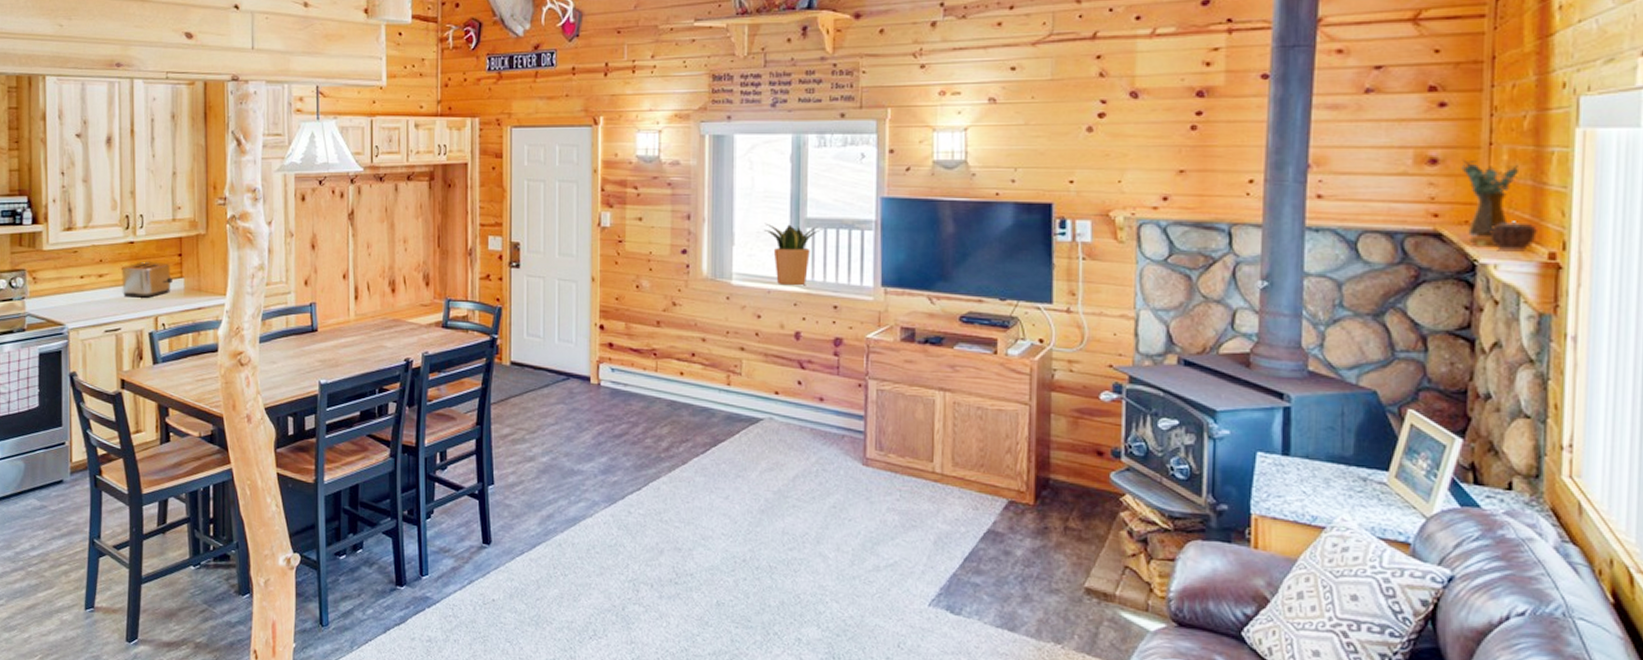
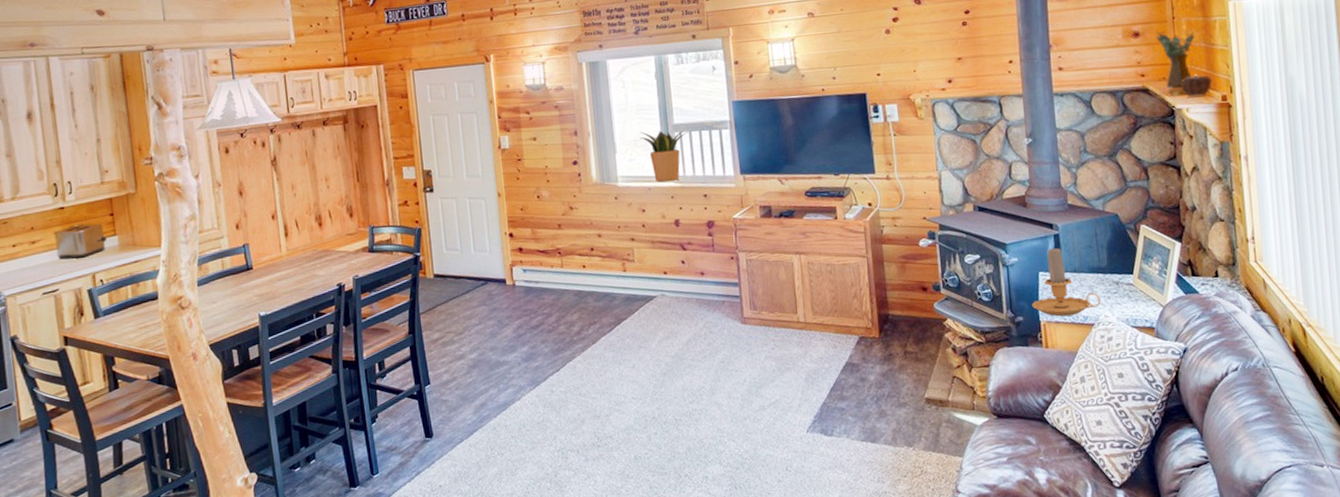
candle: none [1242,421,1339,513] -> present [1032,246,1101,317]

